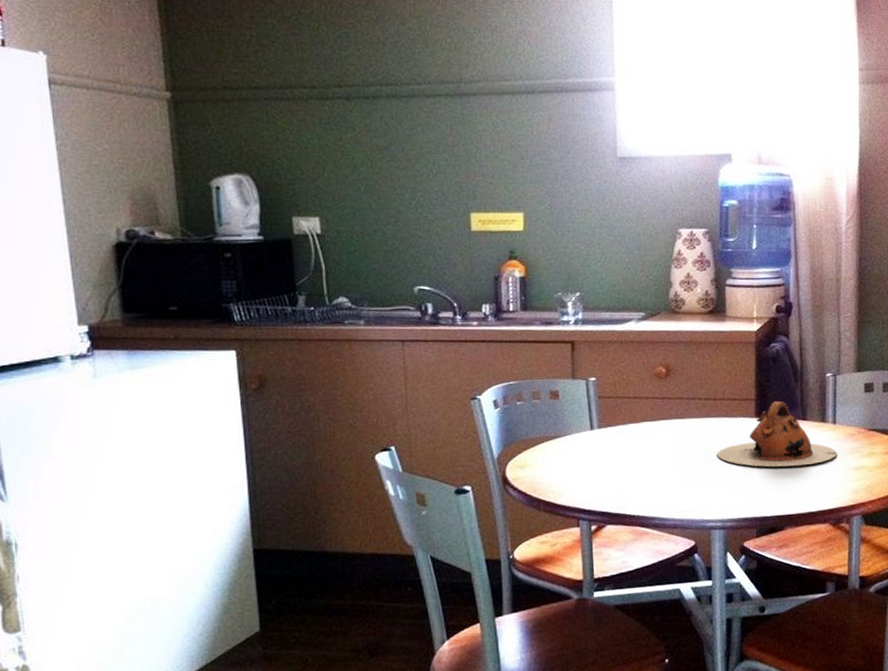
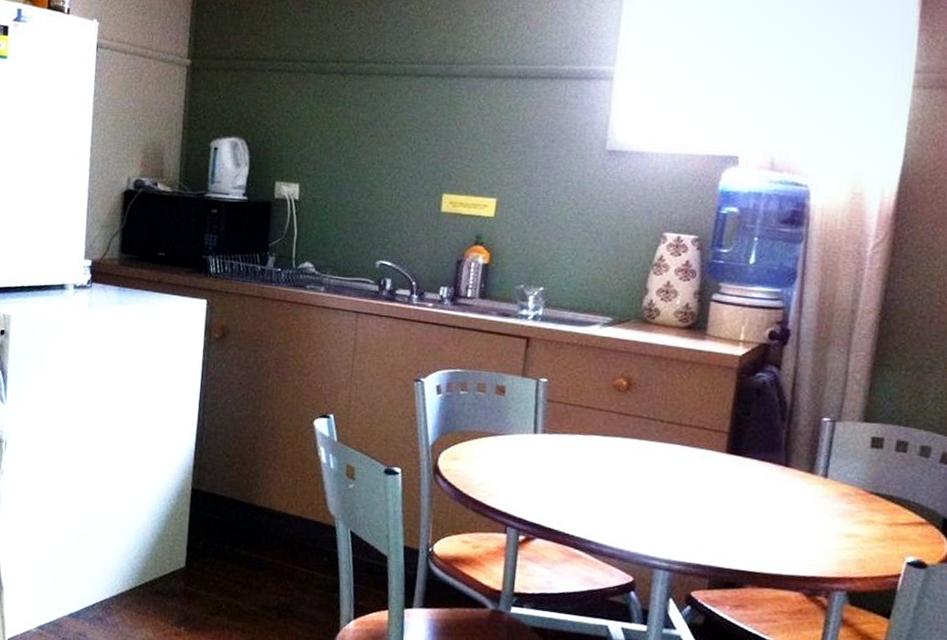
teapot: present [717,400,837,467] -> none [673,438,824,520]

